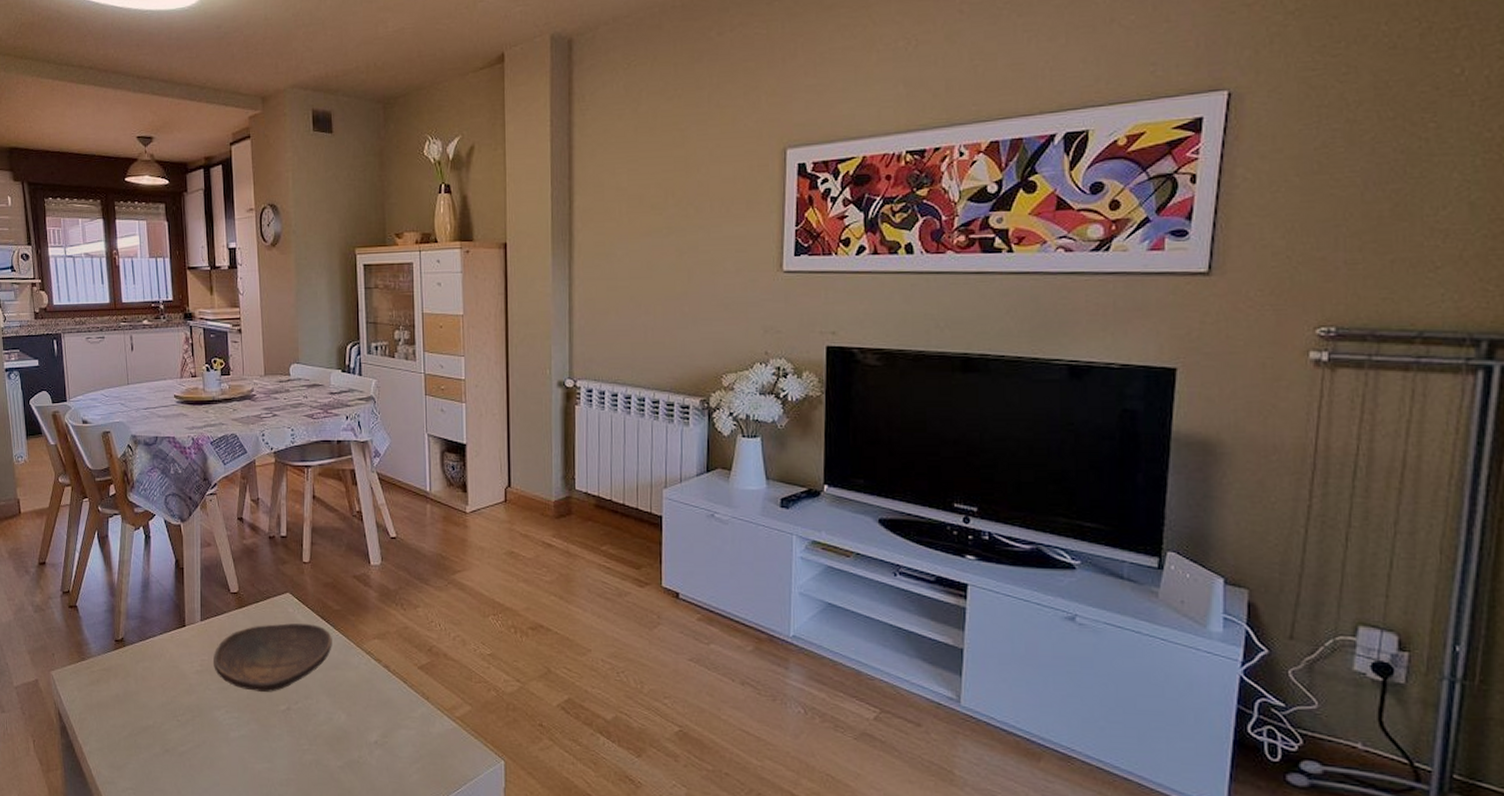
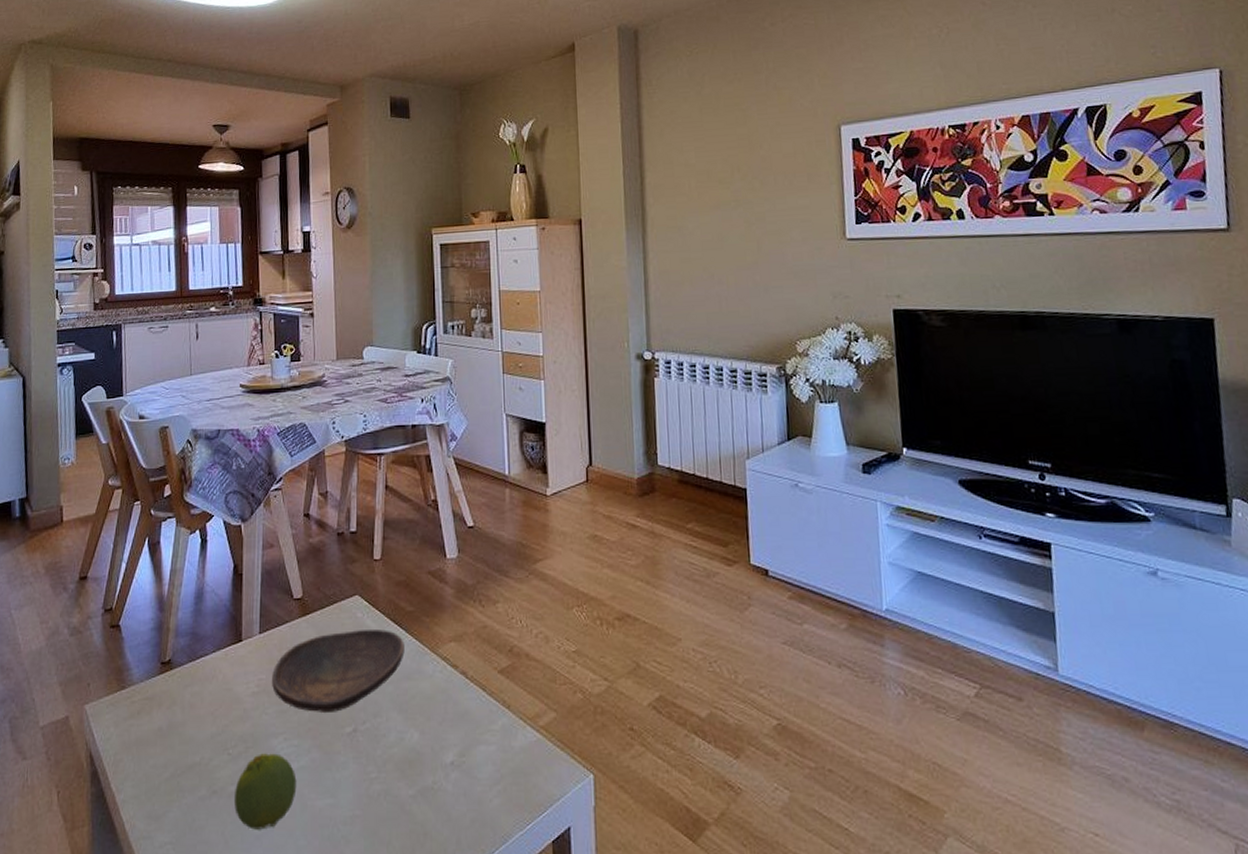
fruit: none [184,722,238,784] -> present [233,753,297,830]

